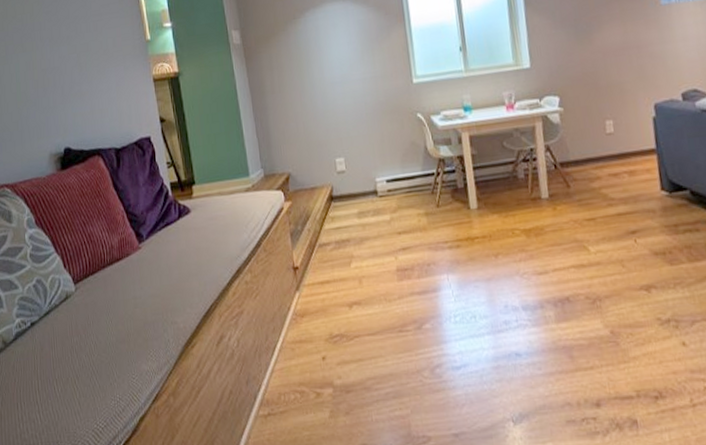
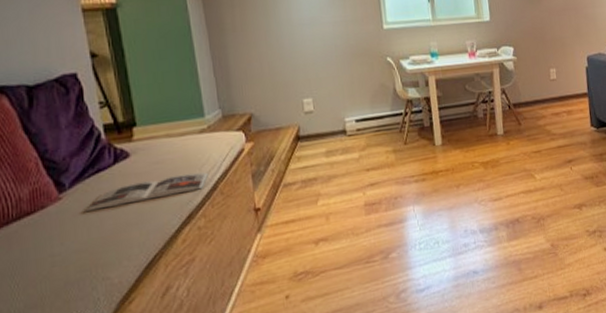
magazine: none [158,229,253,261] -> present [85,172,208,211]

